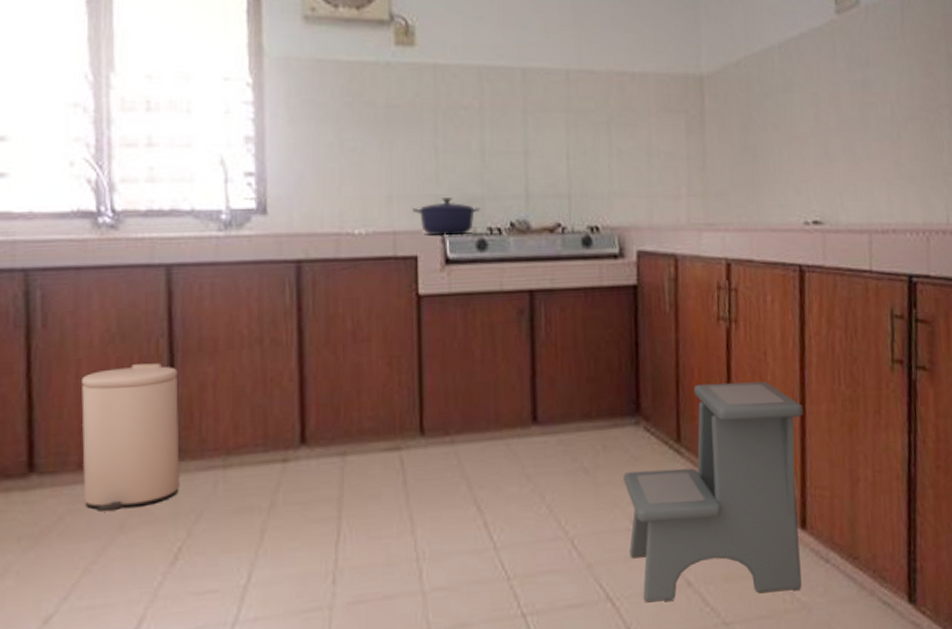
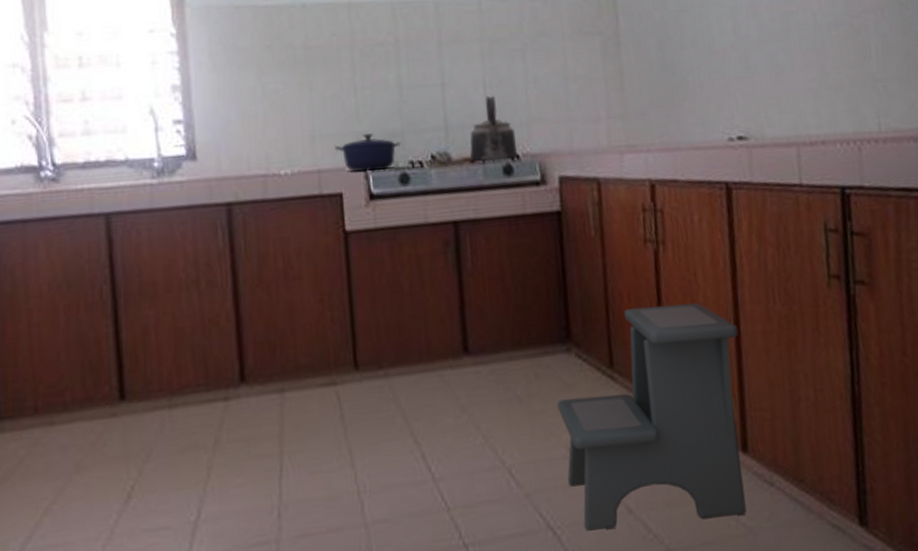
pedal bin: present [81,363,180,513] -> none [34,308,129,455]
kettle: none [550,166,598,233] -> present [470,95,518,162]

